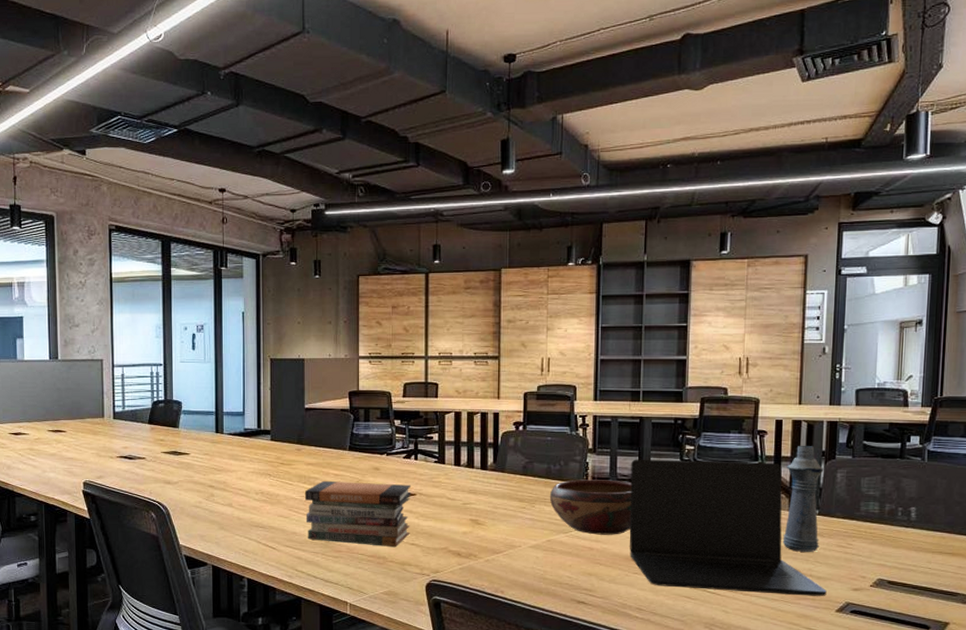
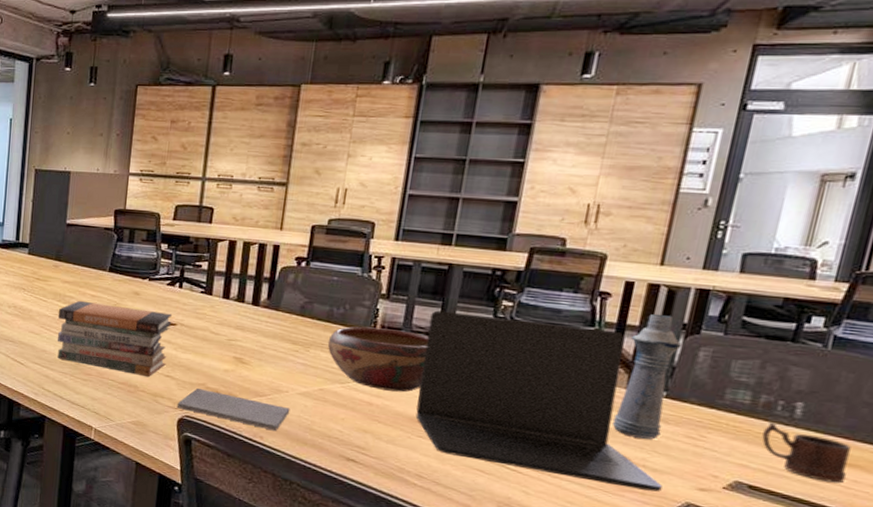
notepad: none [424,553,524,585] -> present [176,388,290,432]
mug: none [891,526,953,571] -> present [762,422,851,484]

